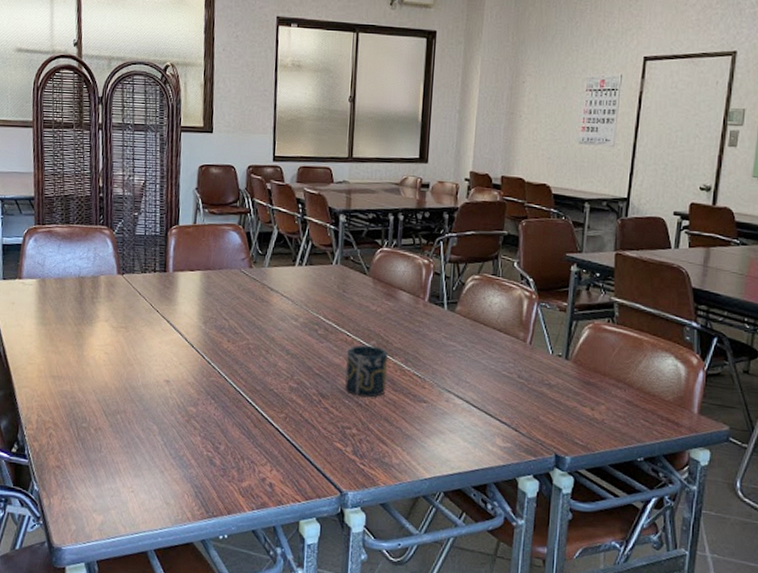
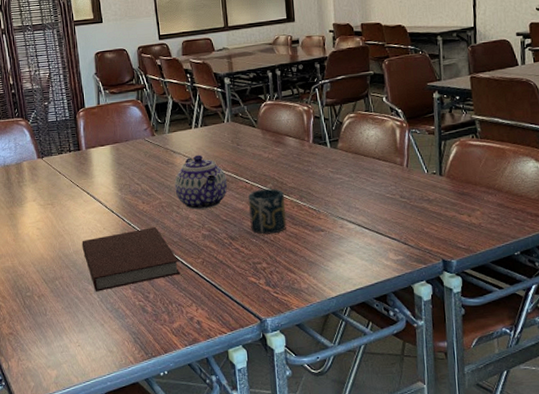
notebook: none [152,369,259,434] -> present [82,226,181,292]
teapot: none [266,296,327,359] -> present [174,154,228,210]

